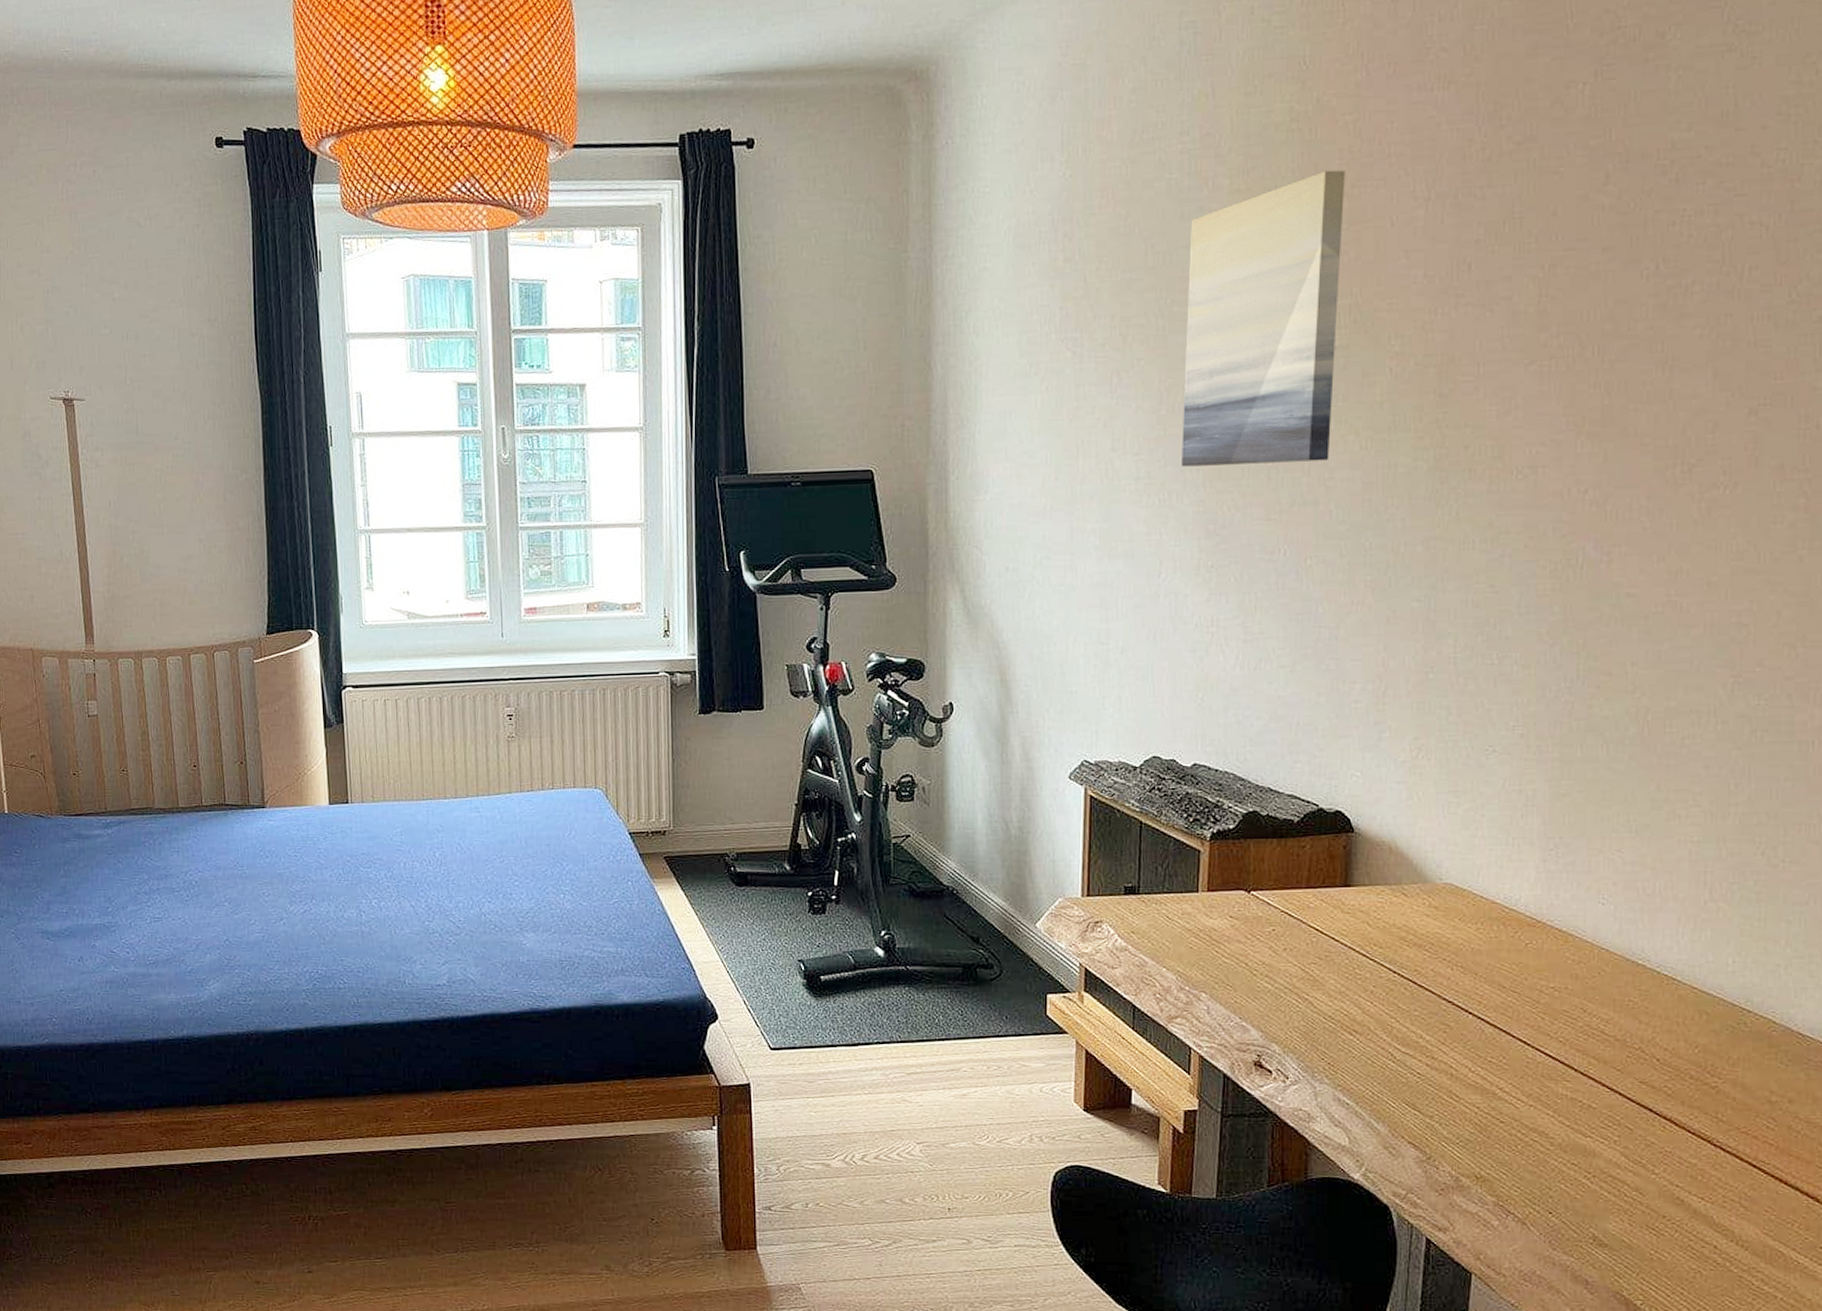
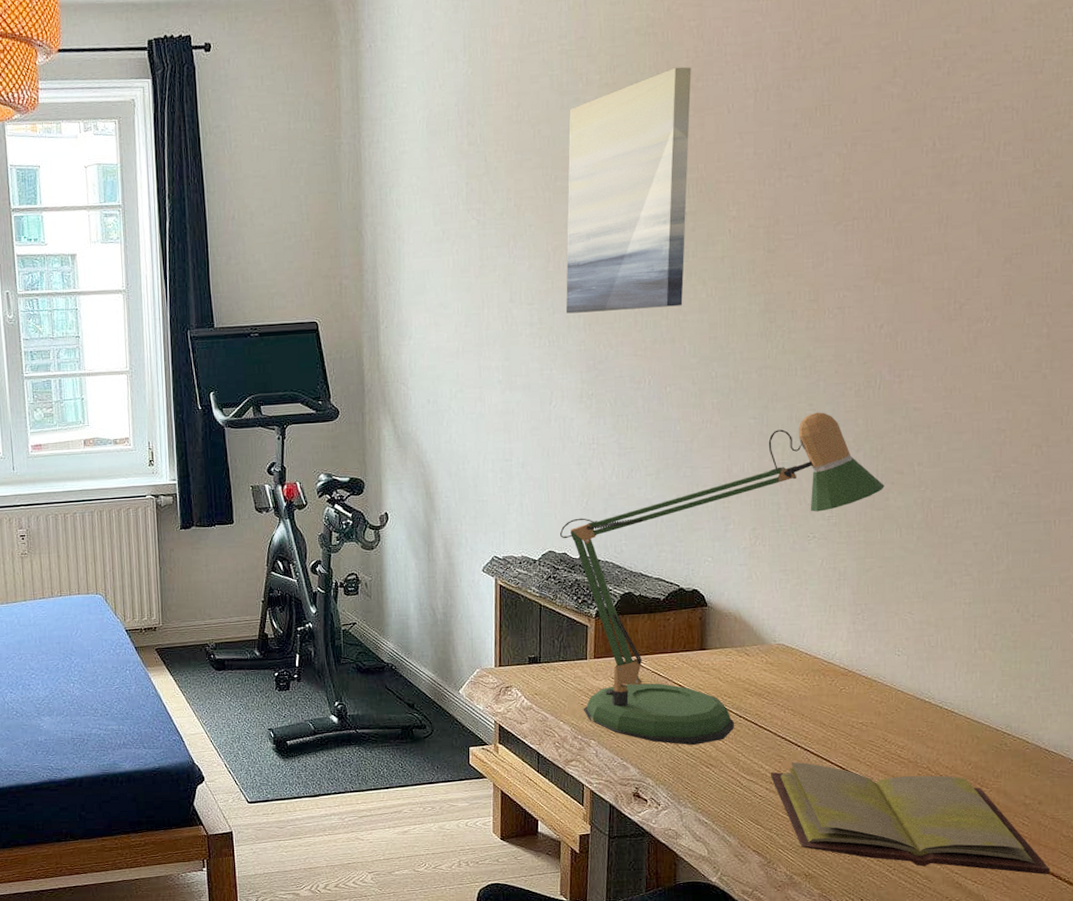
desk lamp: none [1168,595,1587,1006] -> present [560,412,884,746]
diary: none [1433,1032,1803,1195] -> present [771,762,1049,875]

